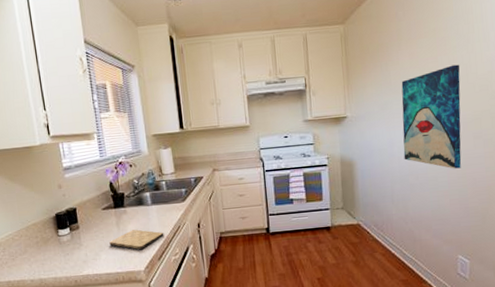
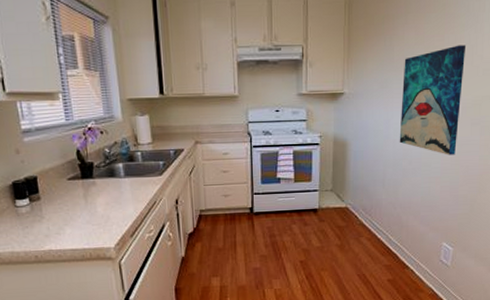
cutting board: present [109,229,164,250] -> none [75,203,138,226]

